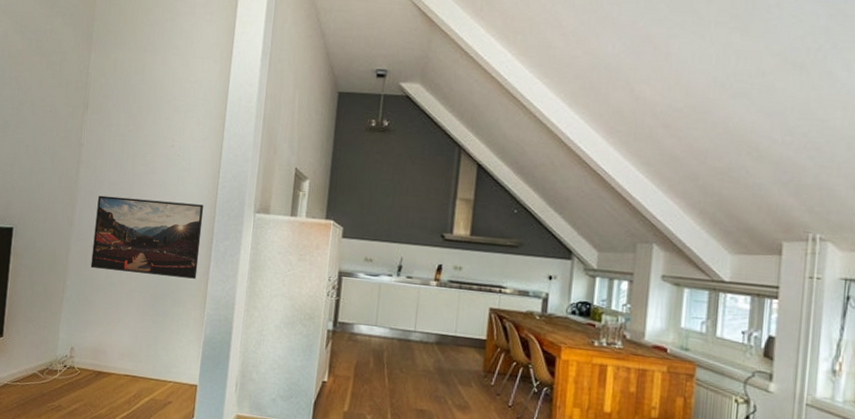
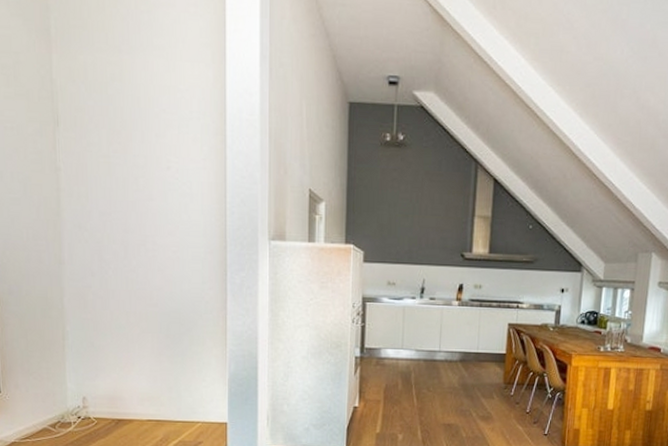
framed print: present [90,195,204,279] -> none [88,228,214,315]

